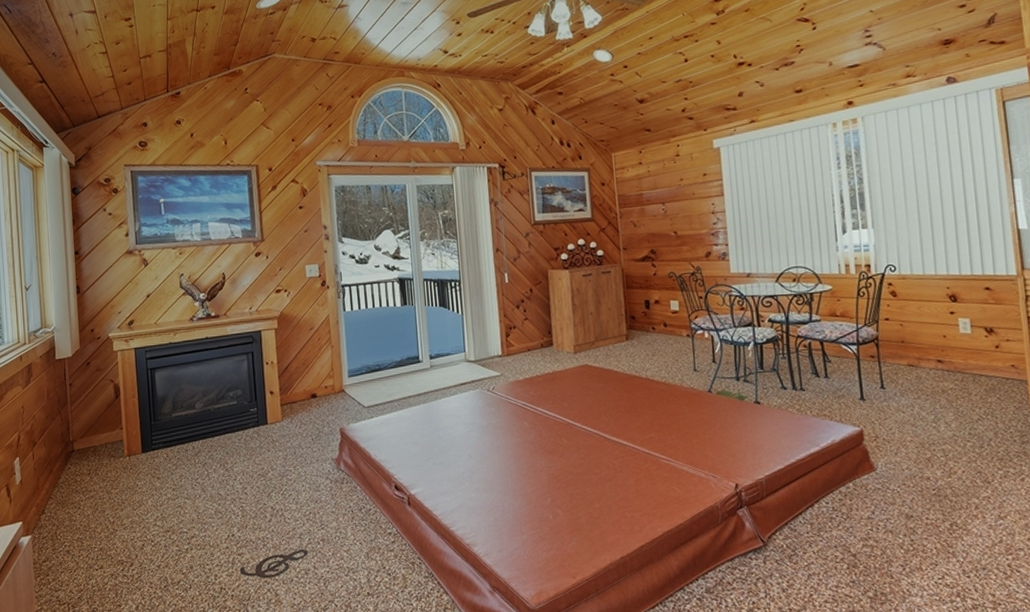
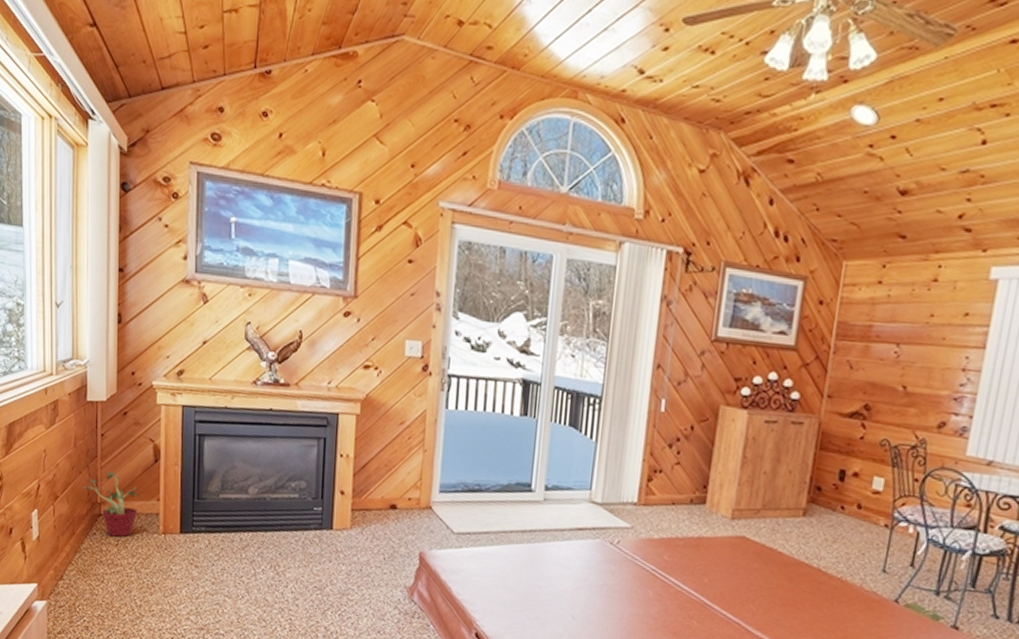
potted plant: none [56,413,107,467] -> present [82,471,141,537]

